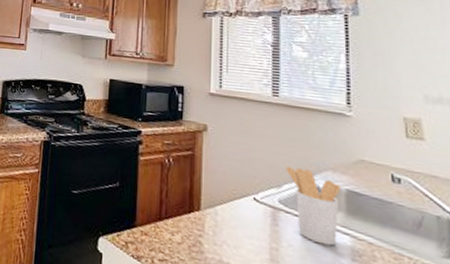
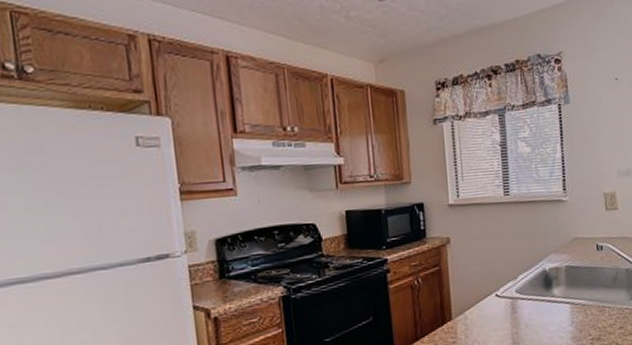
utensil holder: present [285,166,341,247] -> none [519,257,562,318]

